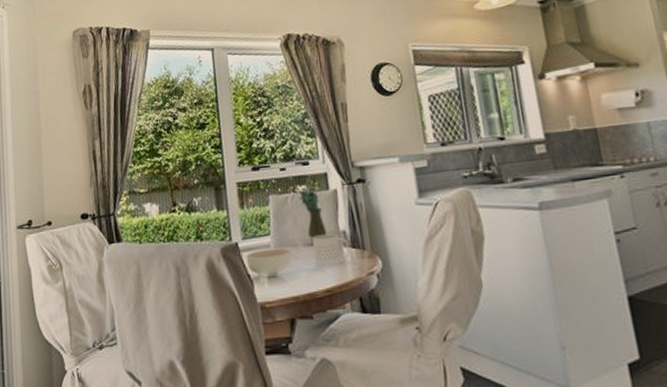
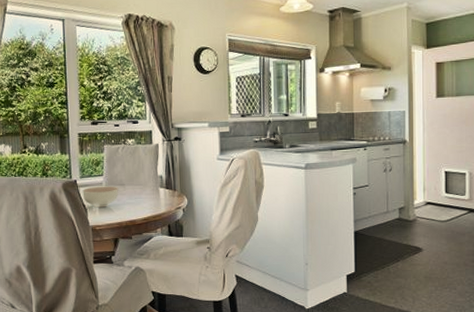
vase: present [299,187,327,244] -> none [128,140,148,184]
mug: present [312,233,350,268] -> none [136,177,164,202]

